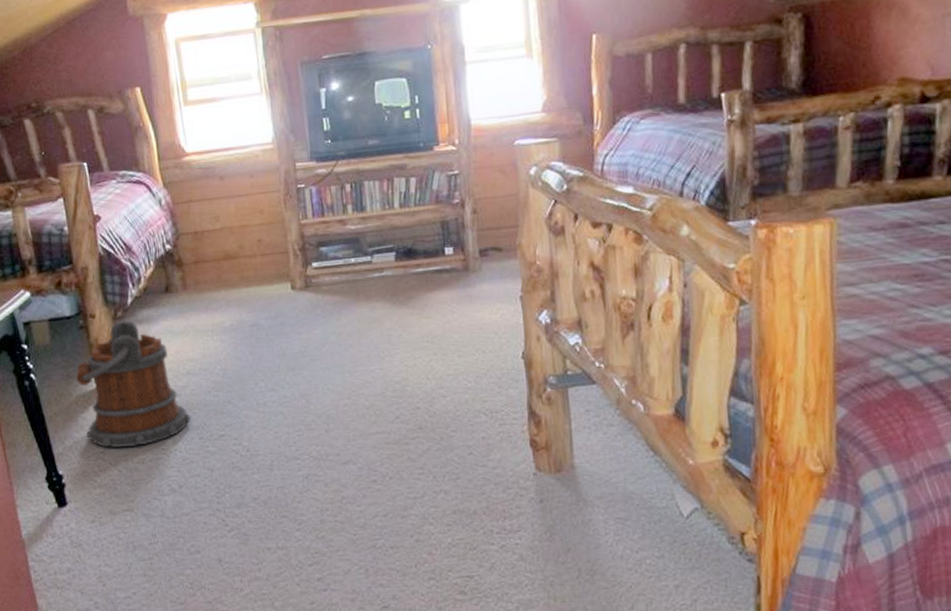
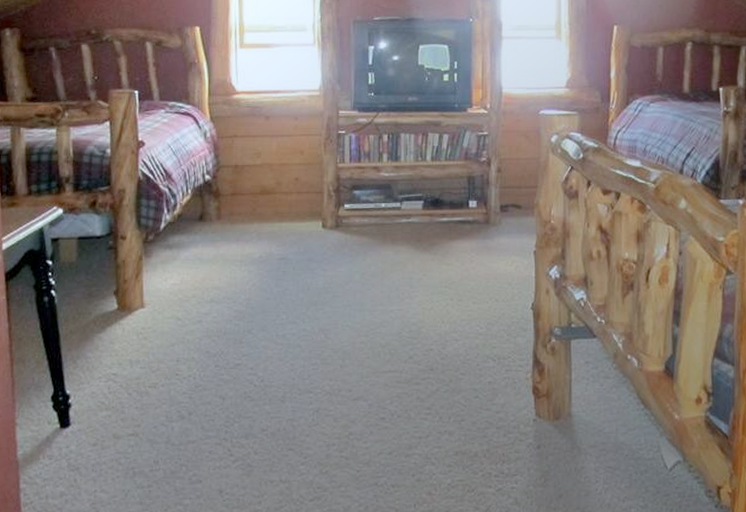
bucket: present [76,320,191,449] -> none [98,244,210,371]

